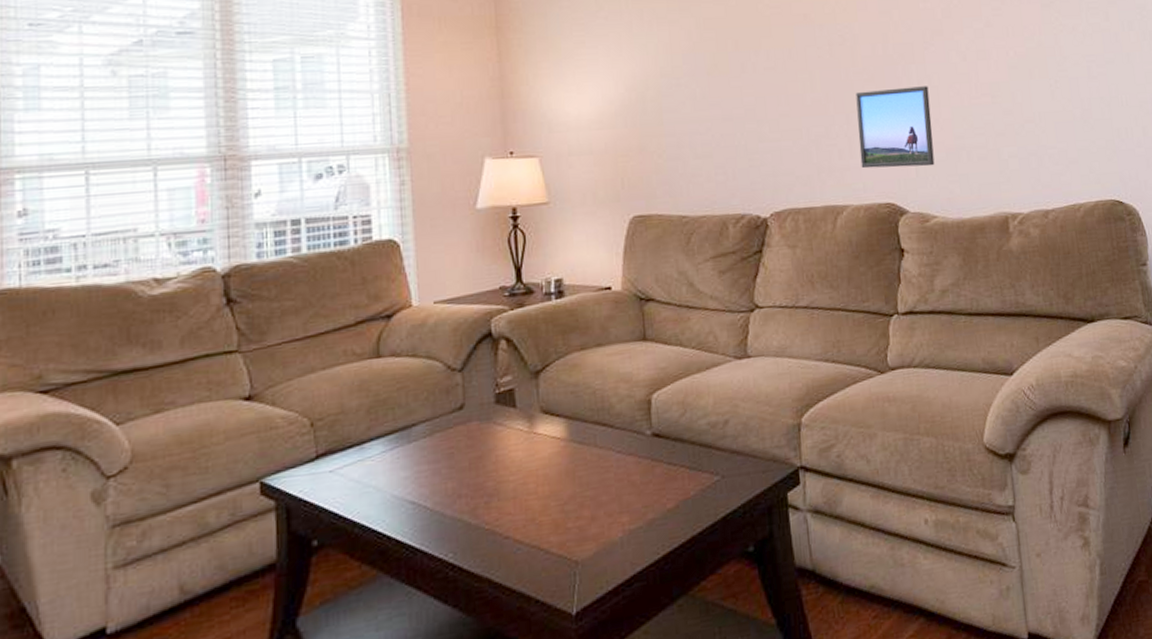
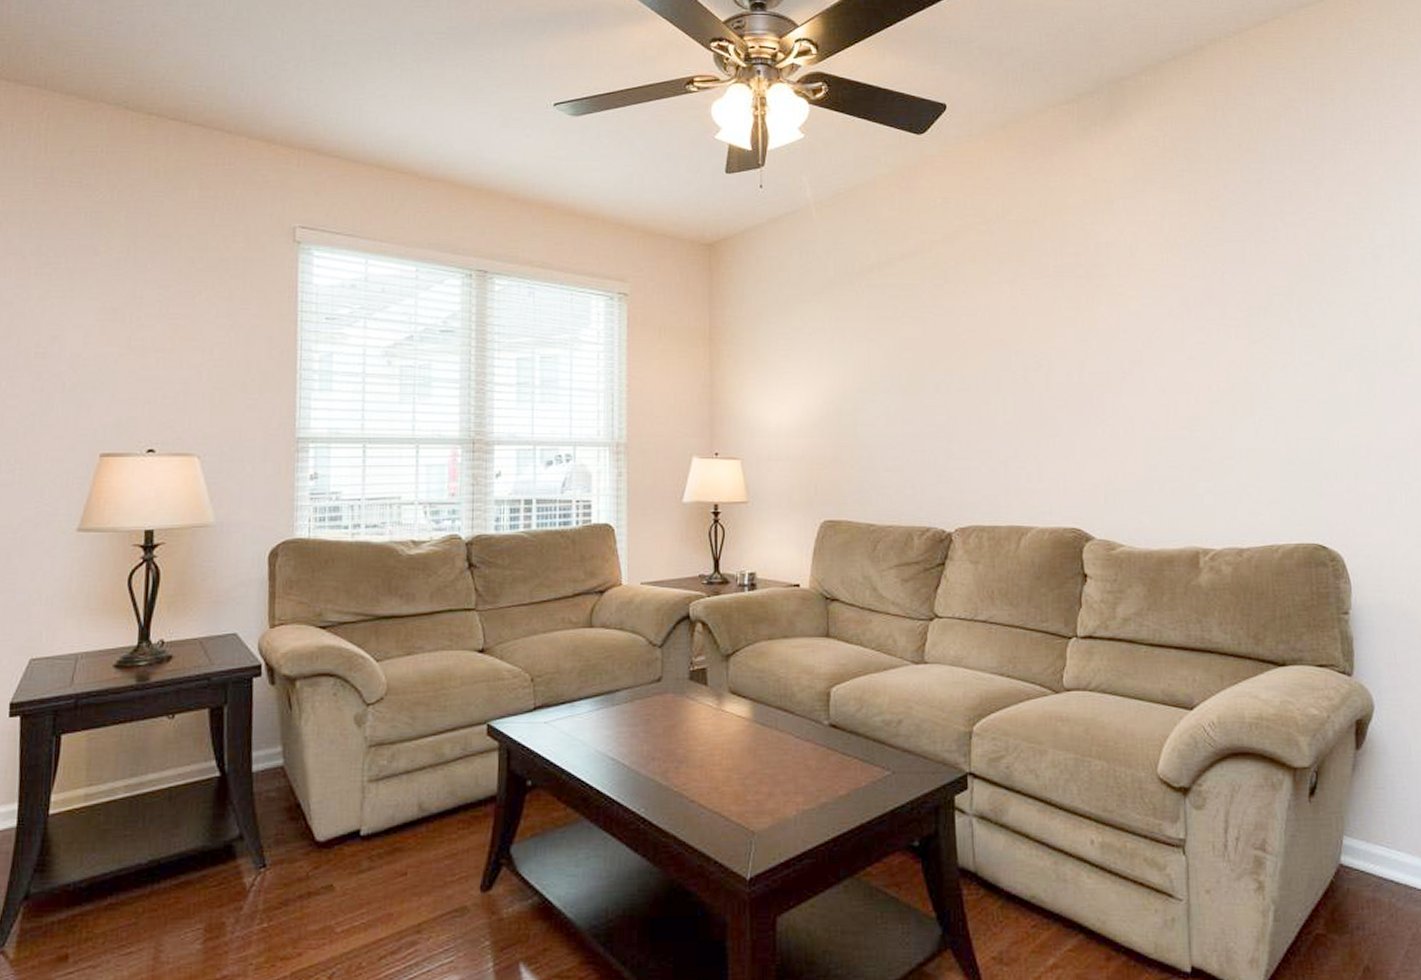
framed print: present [855,86,935,169] -> none [1048,416,1125,495]

